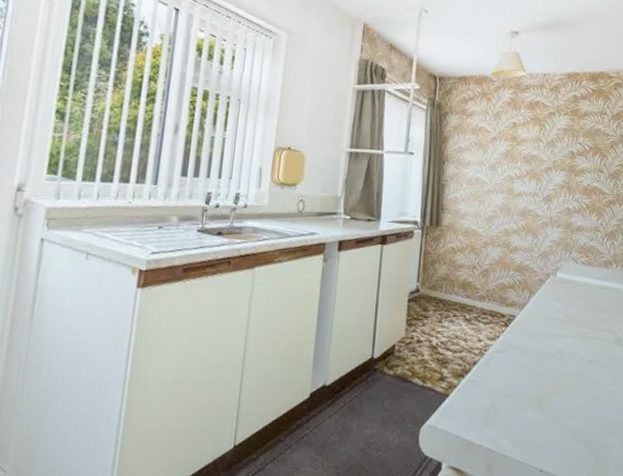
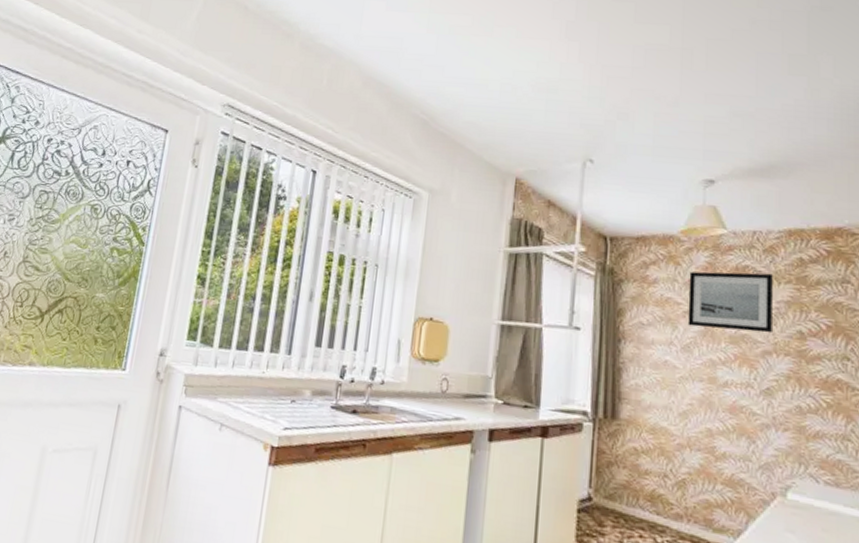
wall art: none [494,106,556,154] -> present [687,271,773,333]

